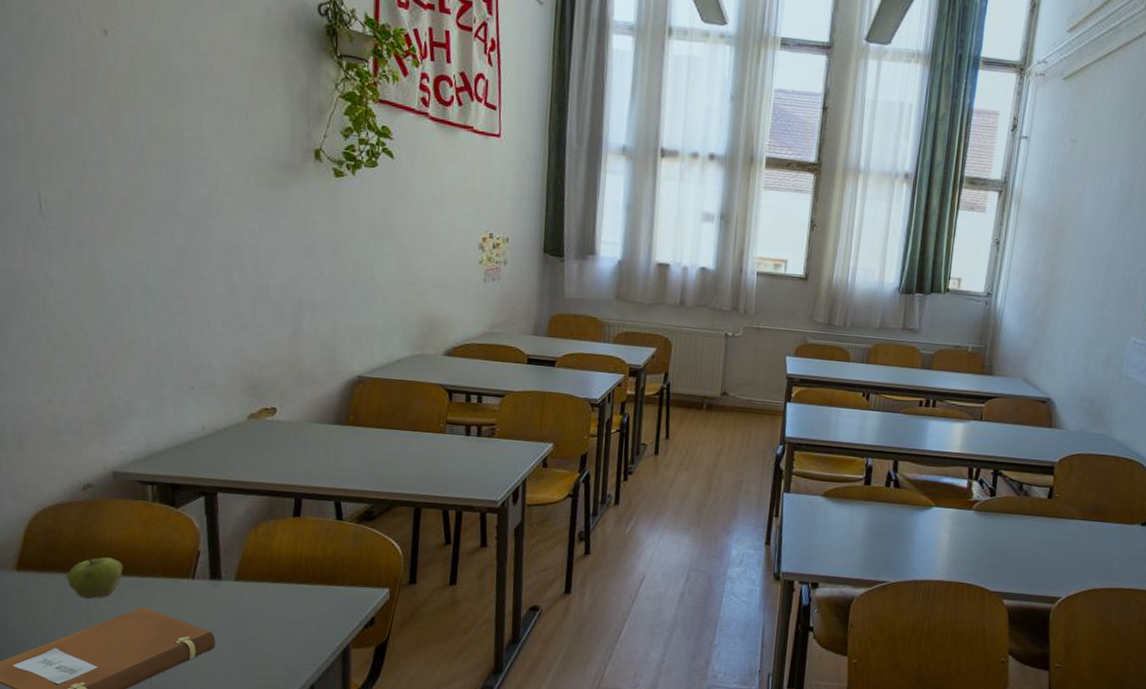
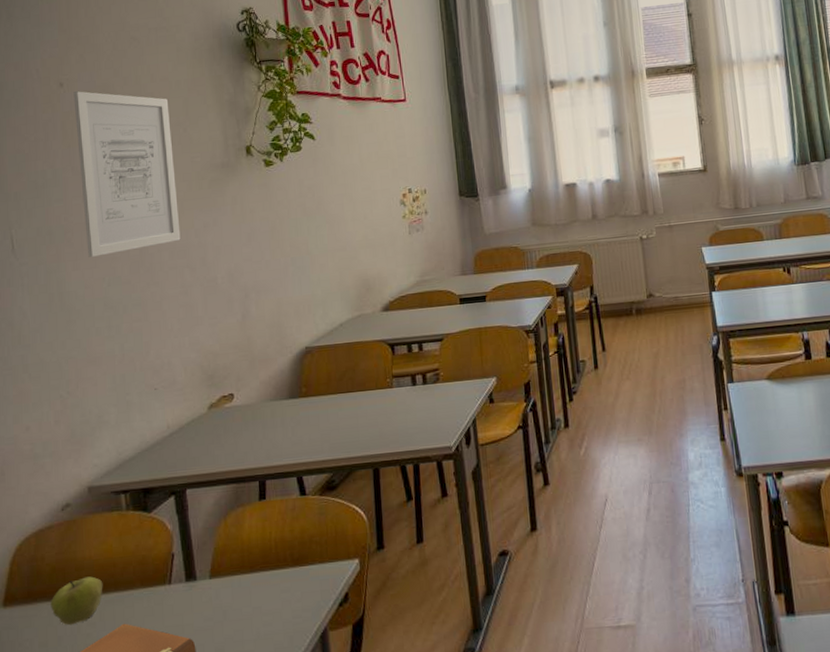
wall art: none [119,44,233,238] -> present [73,91,181,257]

